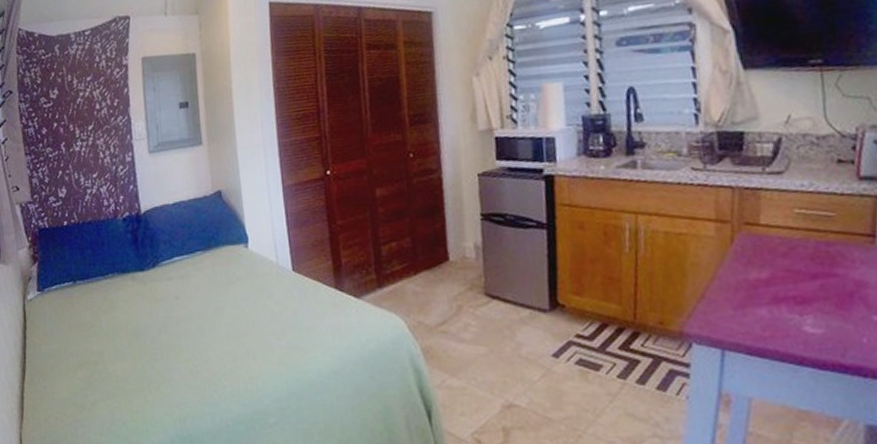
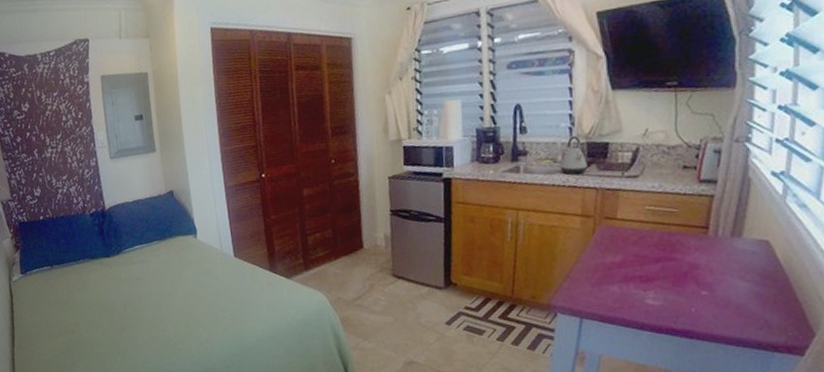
kettle: none [685,124,720,171] -> present [559,136,588,175]

